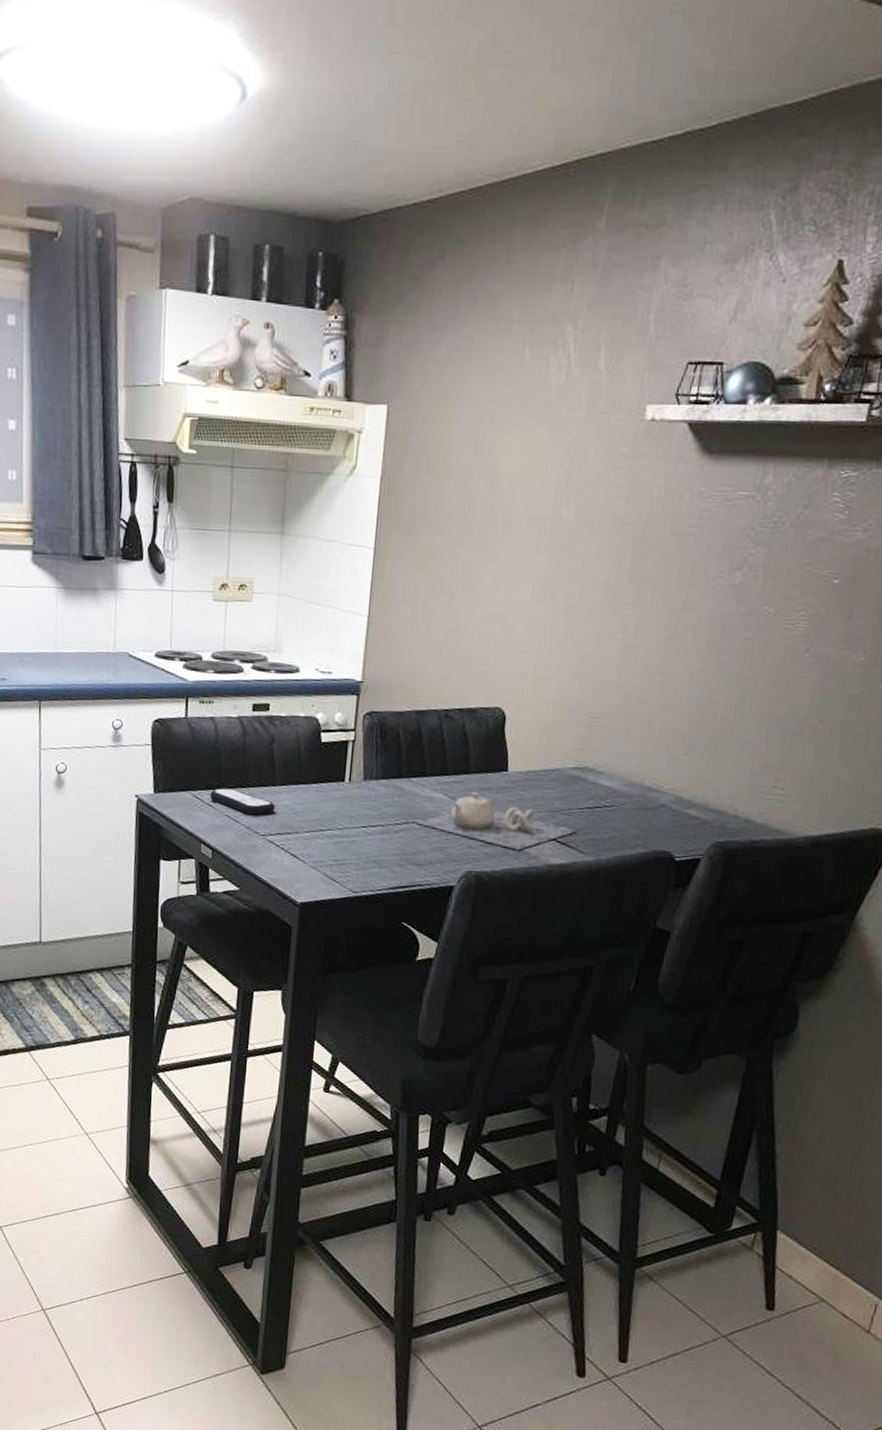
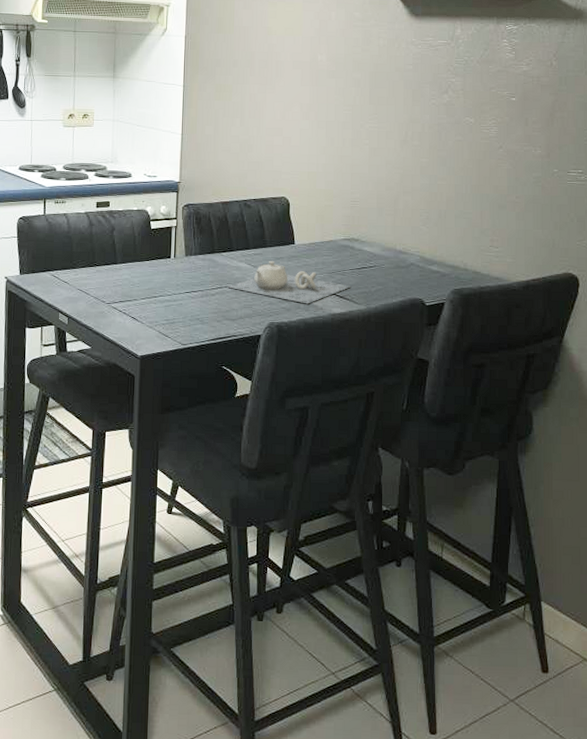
remote control: present [210,788,276,816] -> none [65,268,118,288]

